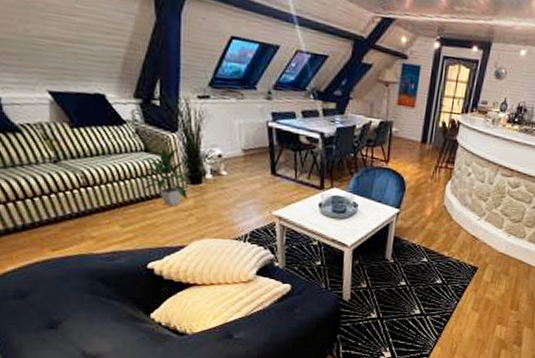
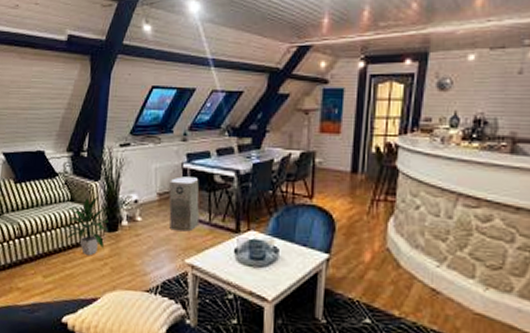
air purifier: none [254,134,286,187] -> present [168,176,200,232]

